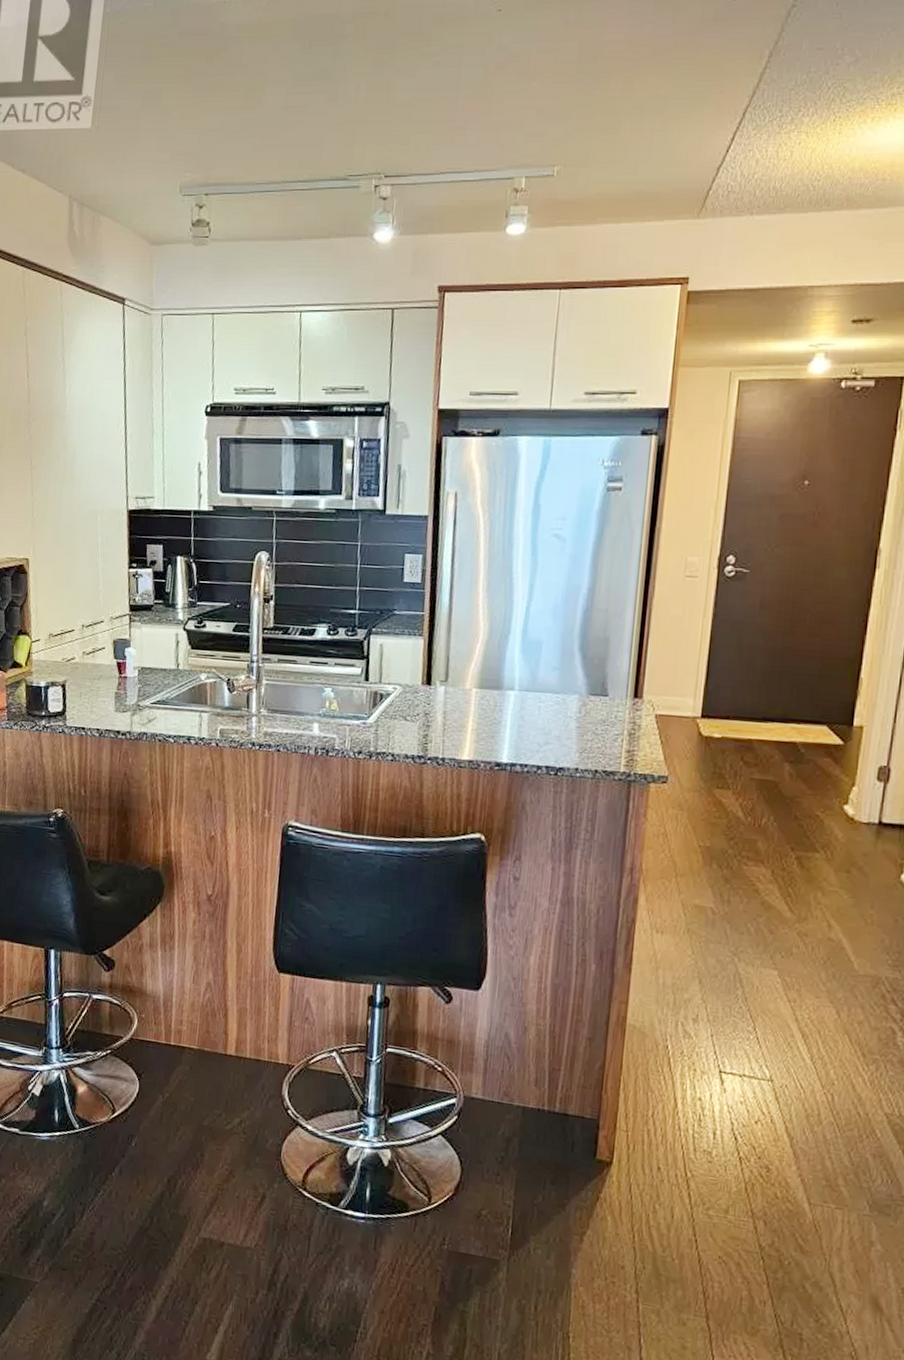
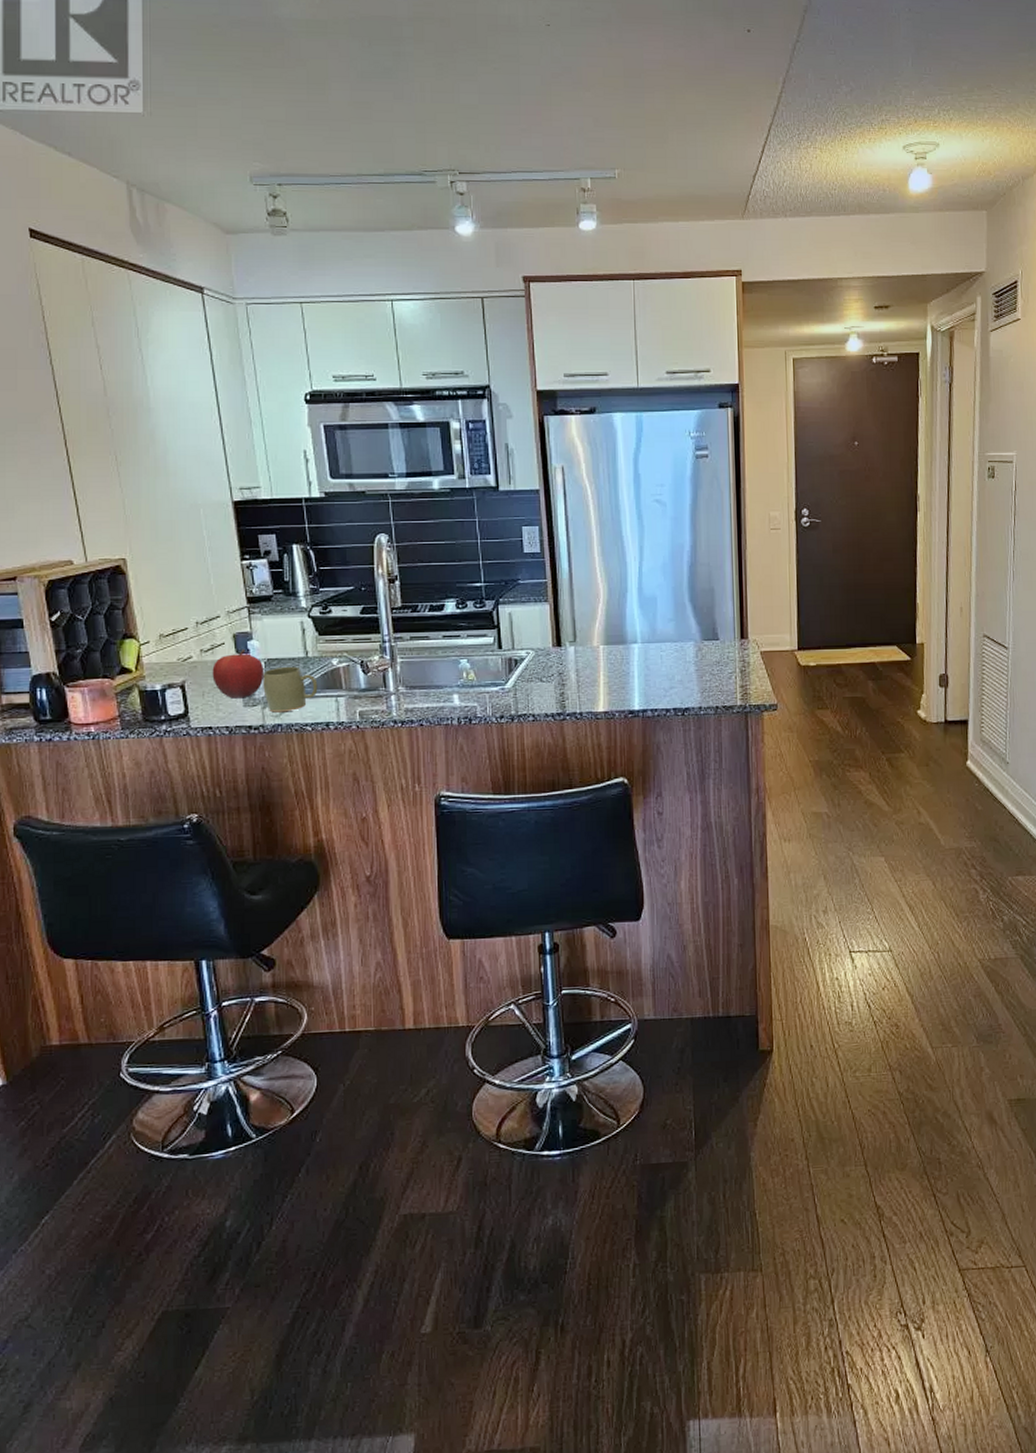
fruit: none [90,656,138,704] -> present [212,650,265,699]
mug: none [134,676,185,722] -> present [263,666,318,713]

